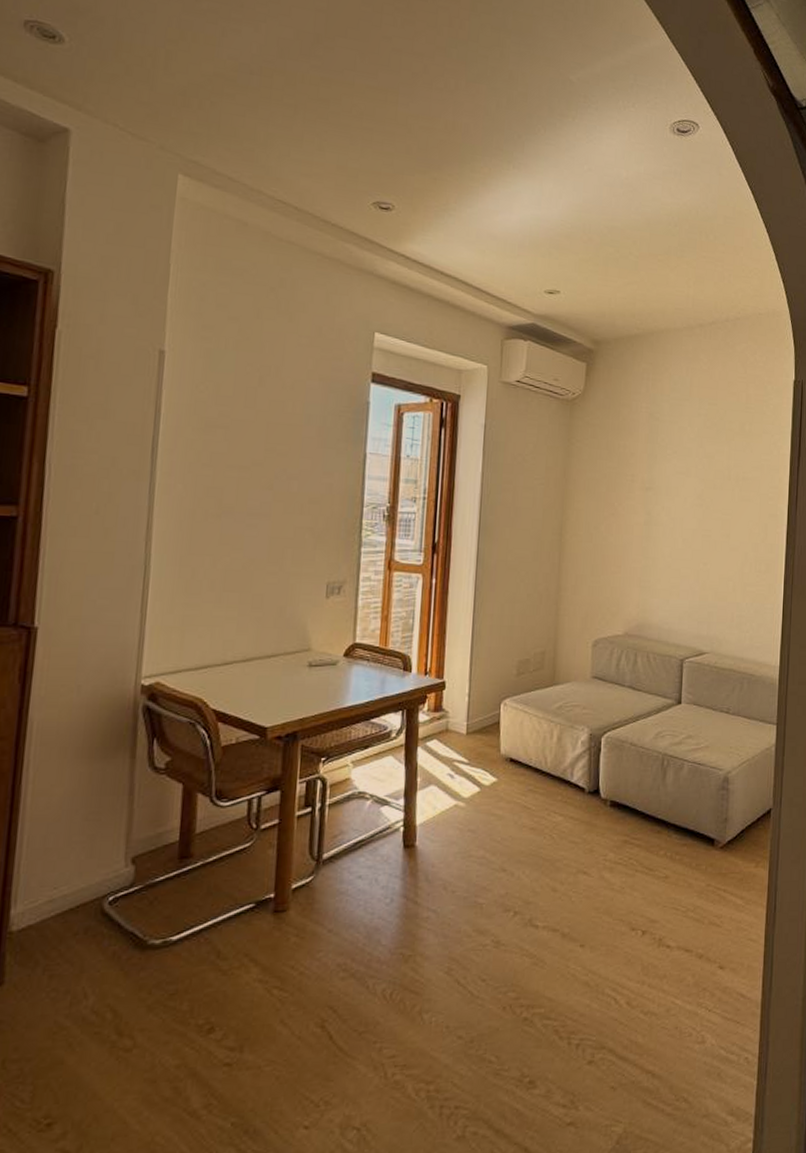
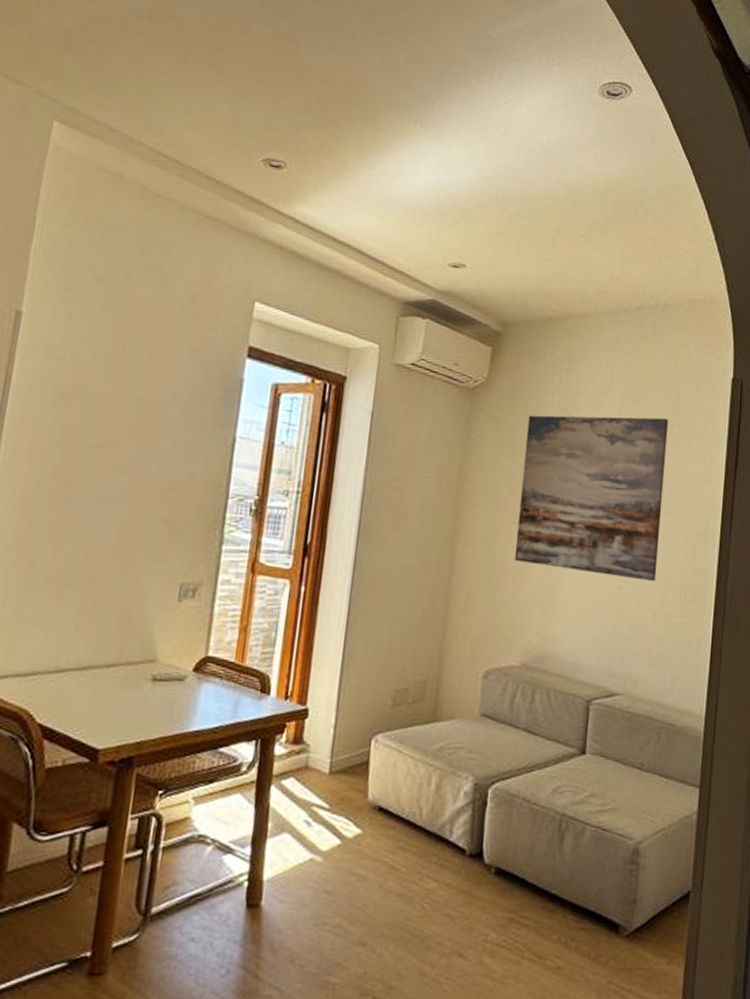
wall art: none [614,417,741,558] -> present [514,415,669,582]

